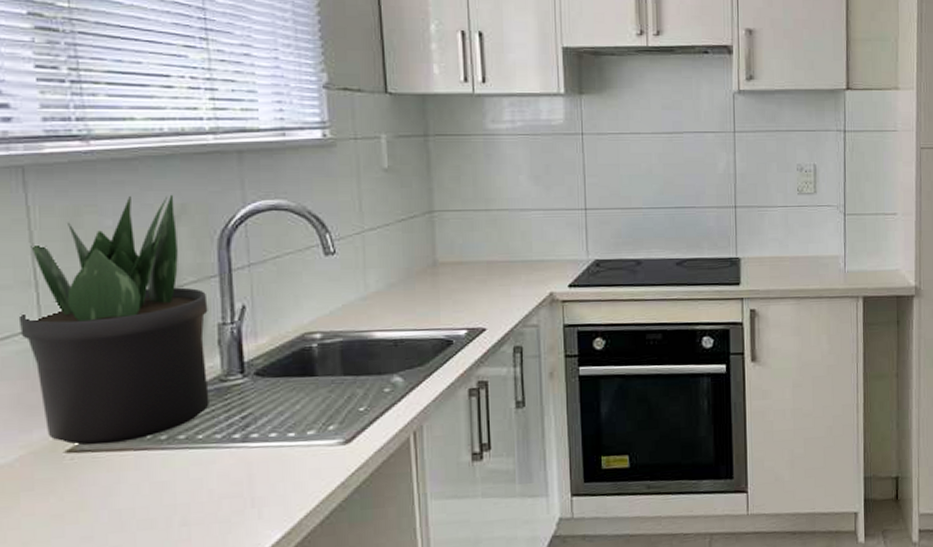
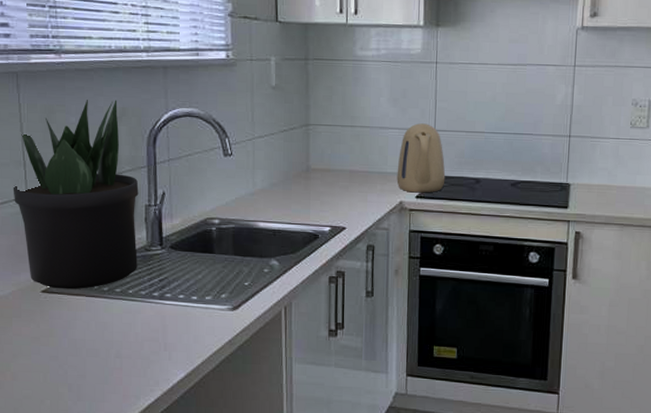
kettle: none [544,202,602,281] -> present [396,123,446,193]

